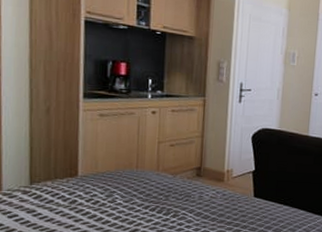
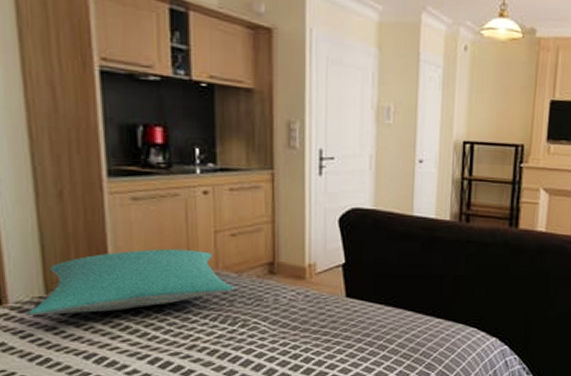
pillow: none [16,153,170,201] -> present [29,248,235,317]

